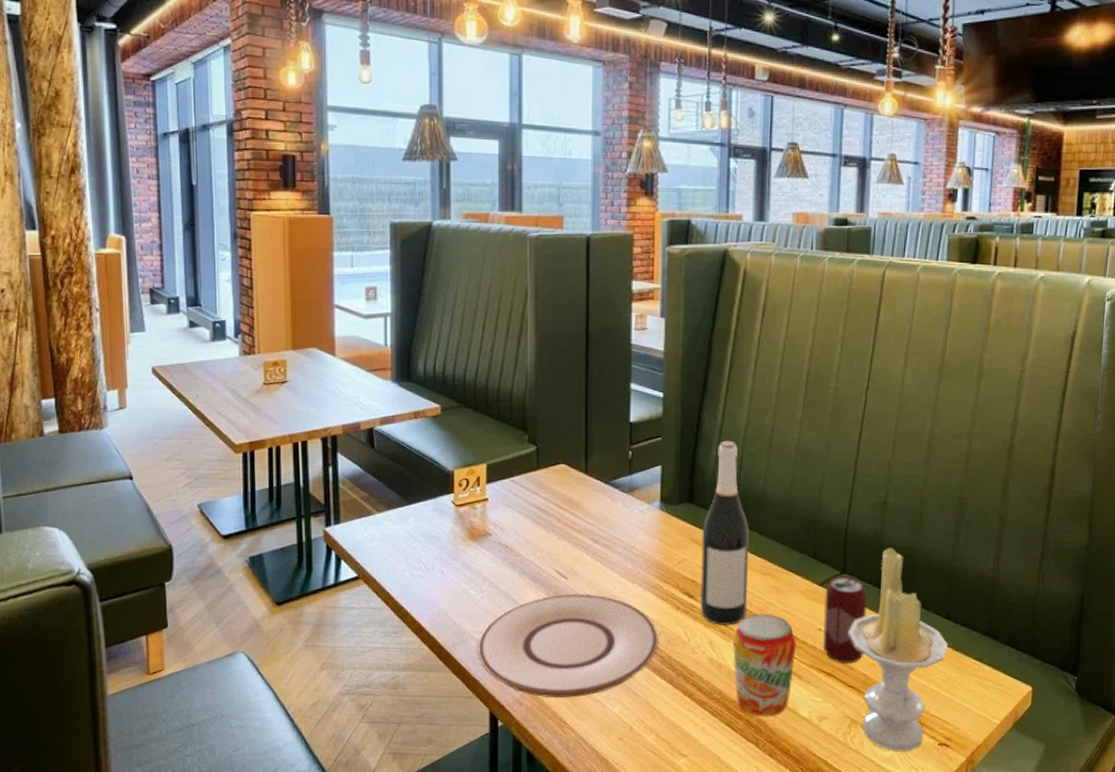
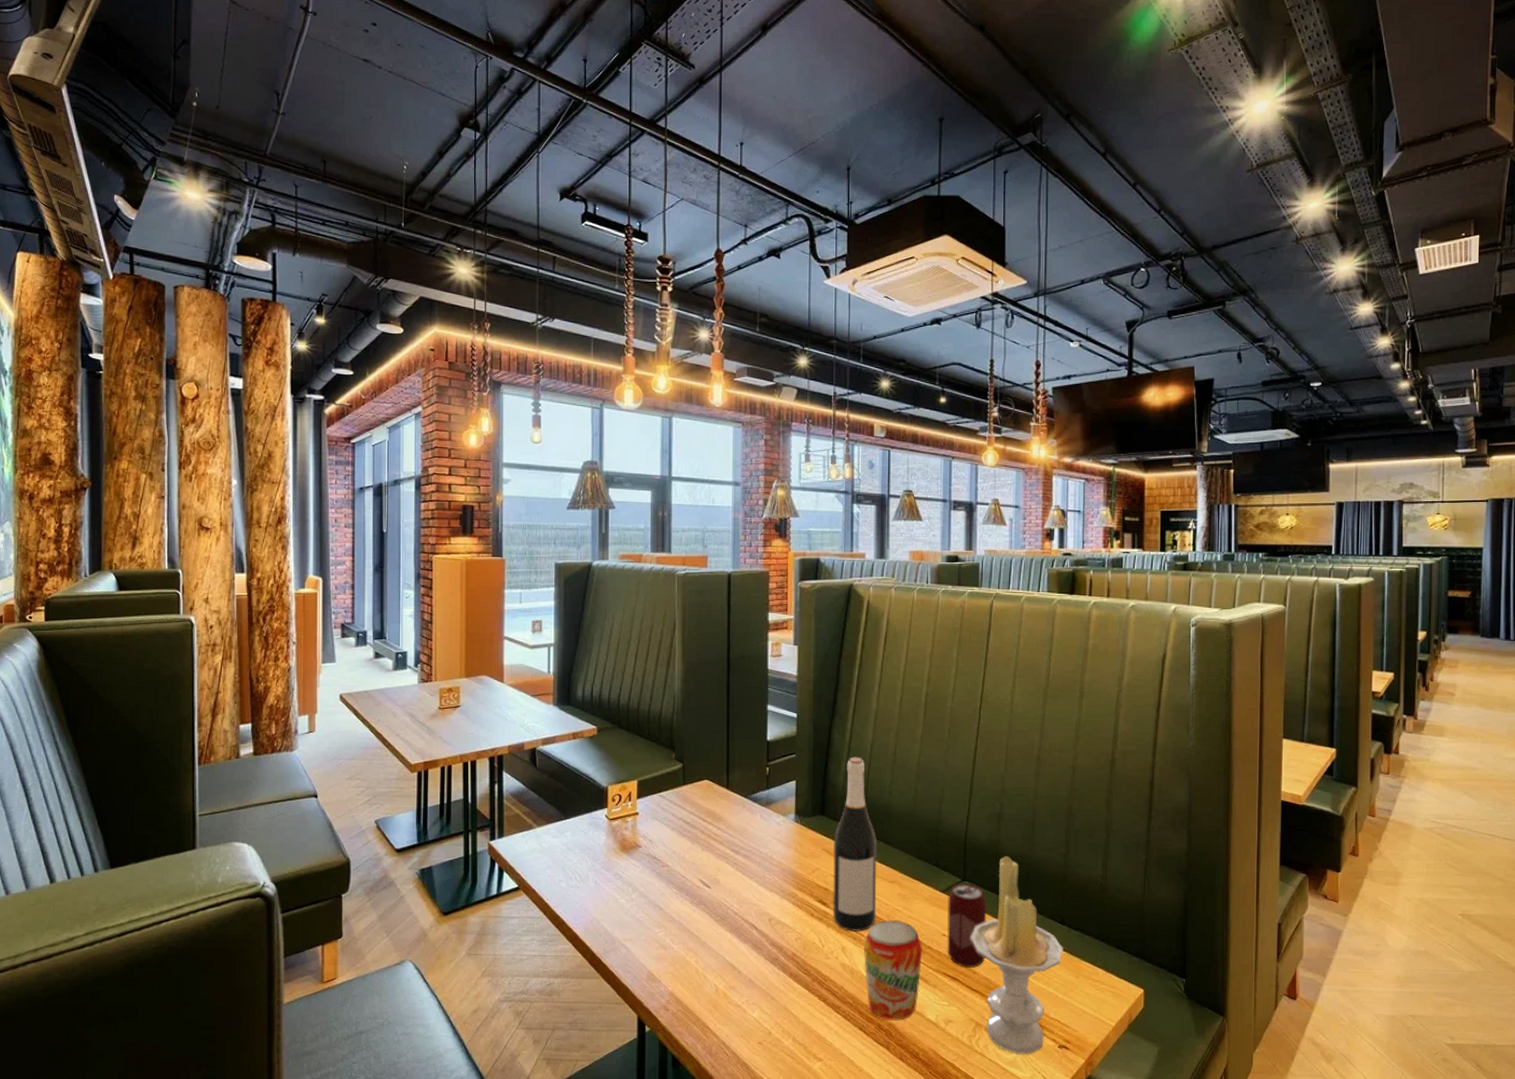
plate: present [478,593,658,698] -> none [628,902,794,1004]

